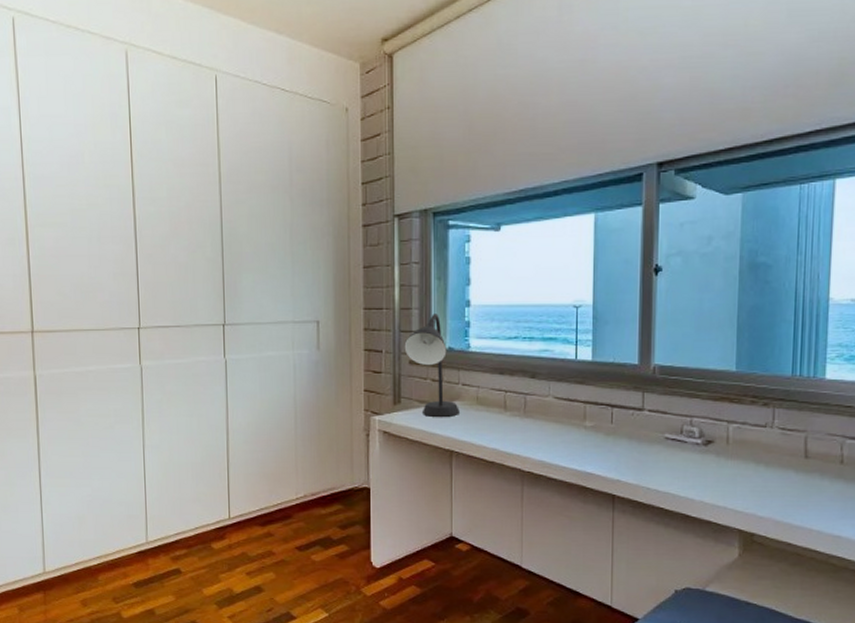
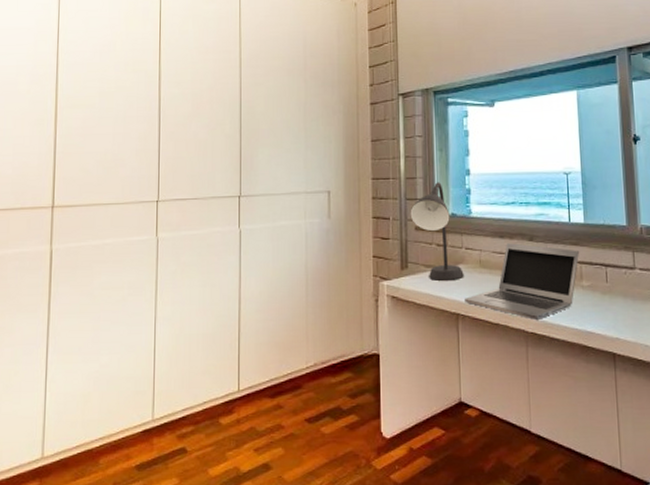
laptop: none [460,380,585,459] -> present [465,243,580,320]

